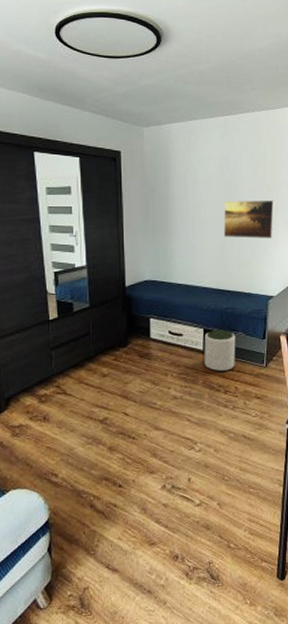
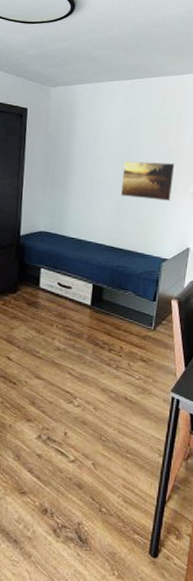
plant pot: present [204,329,236,371] -> none [91,286,125,329]

